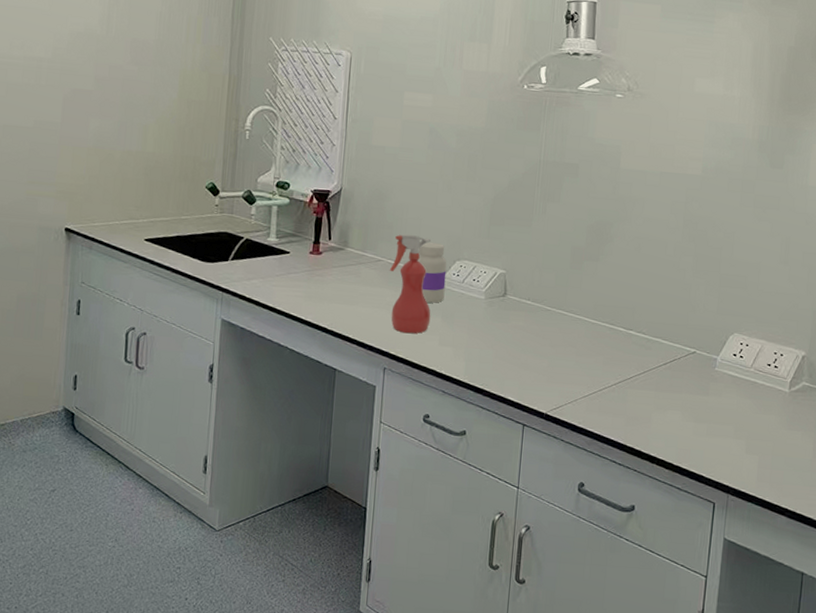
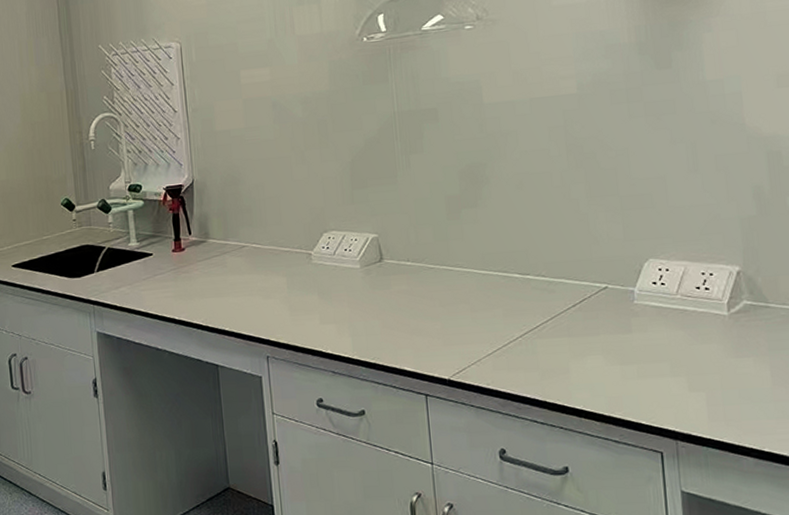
spray bottle: present [389,233,431,334] -> none [255,214,307,317]
jar: present [417,242,447,303] -> none [282,217,317,281]

